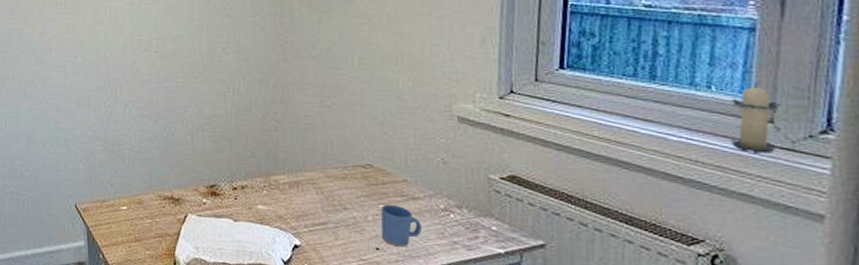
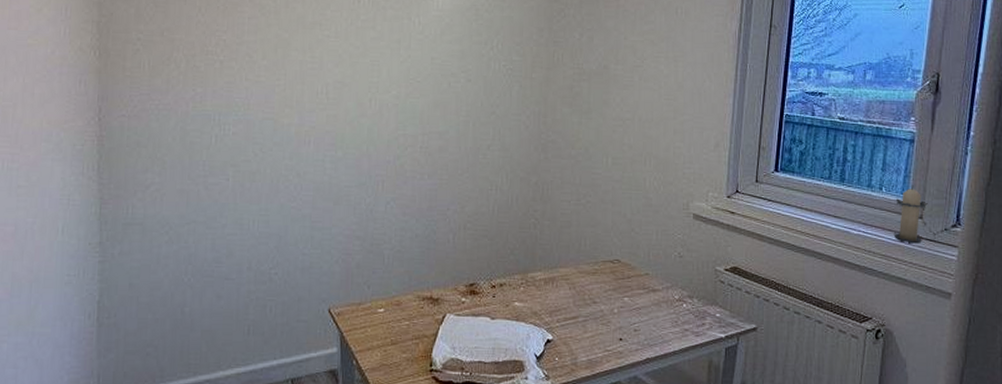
mug: present [381,204,422,247] -> none [625,297,659,337]

